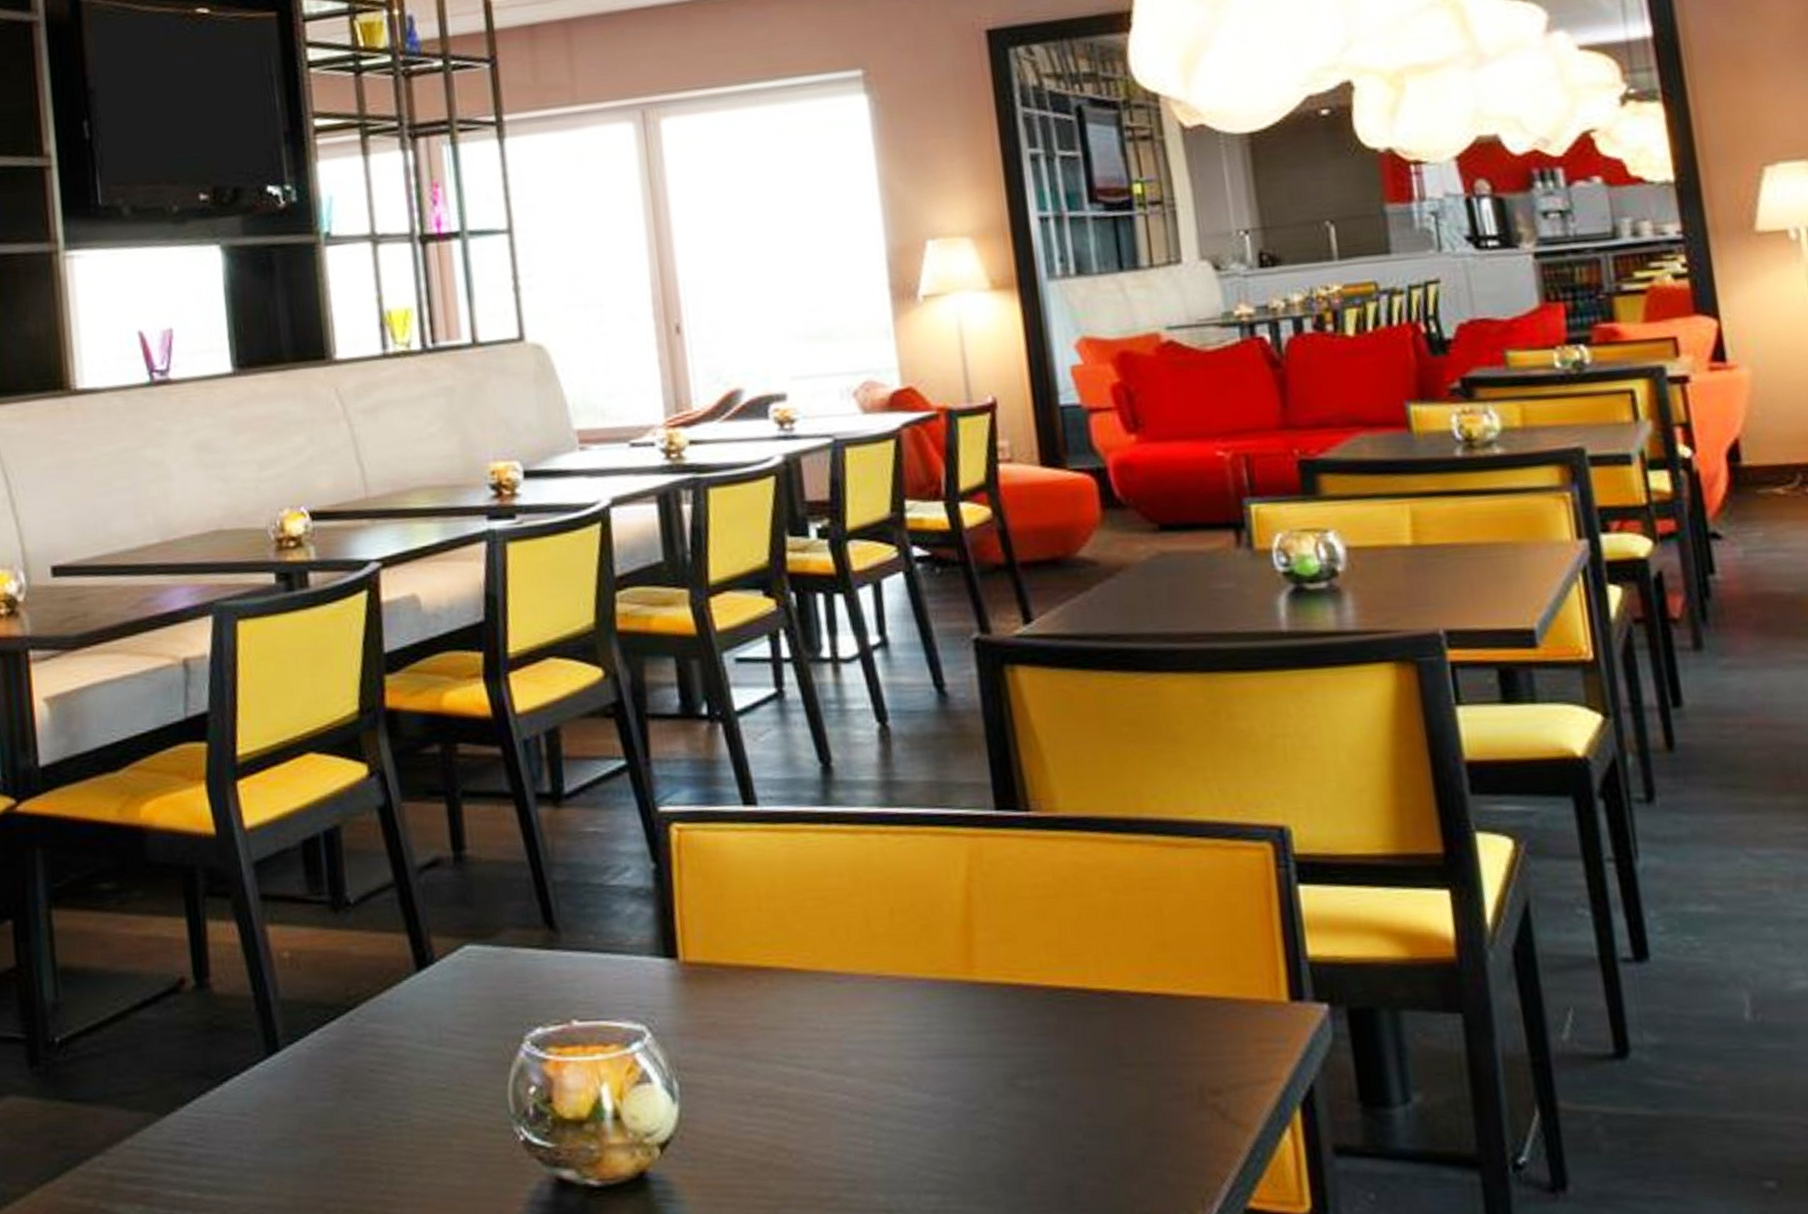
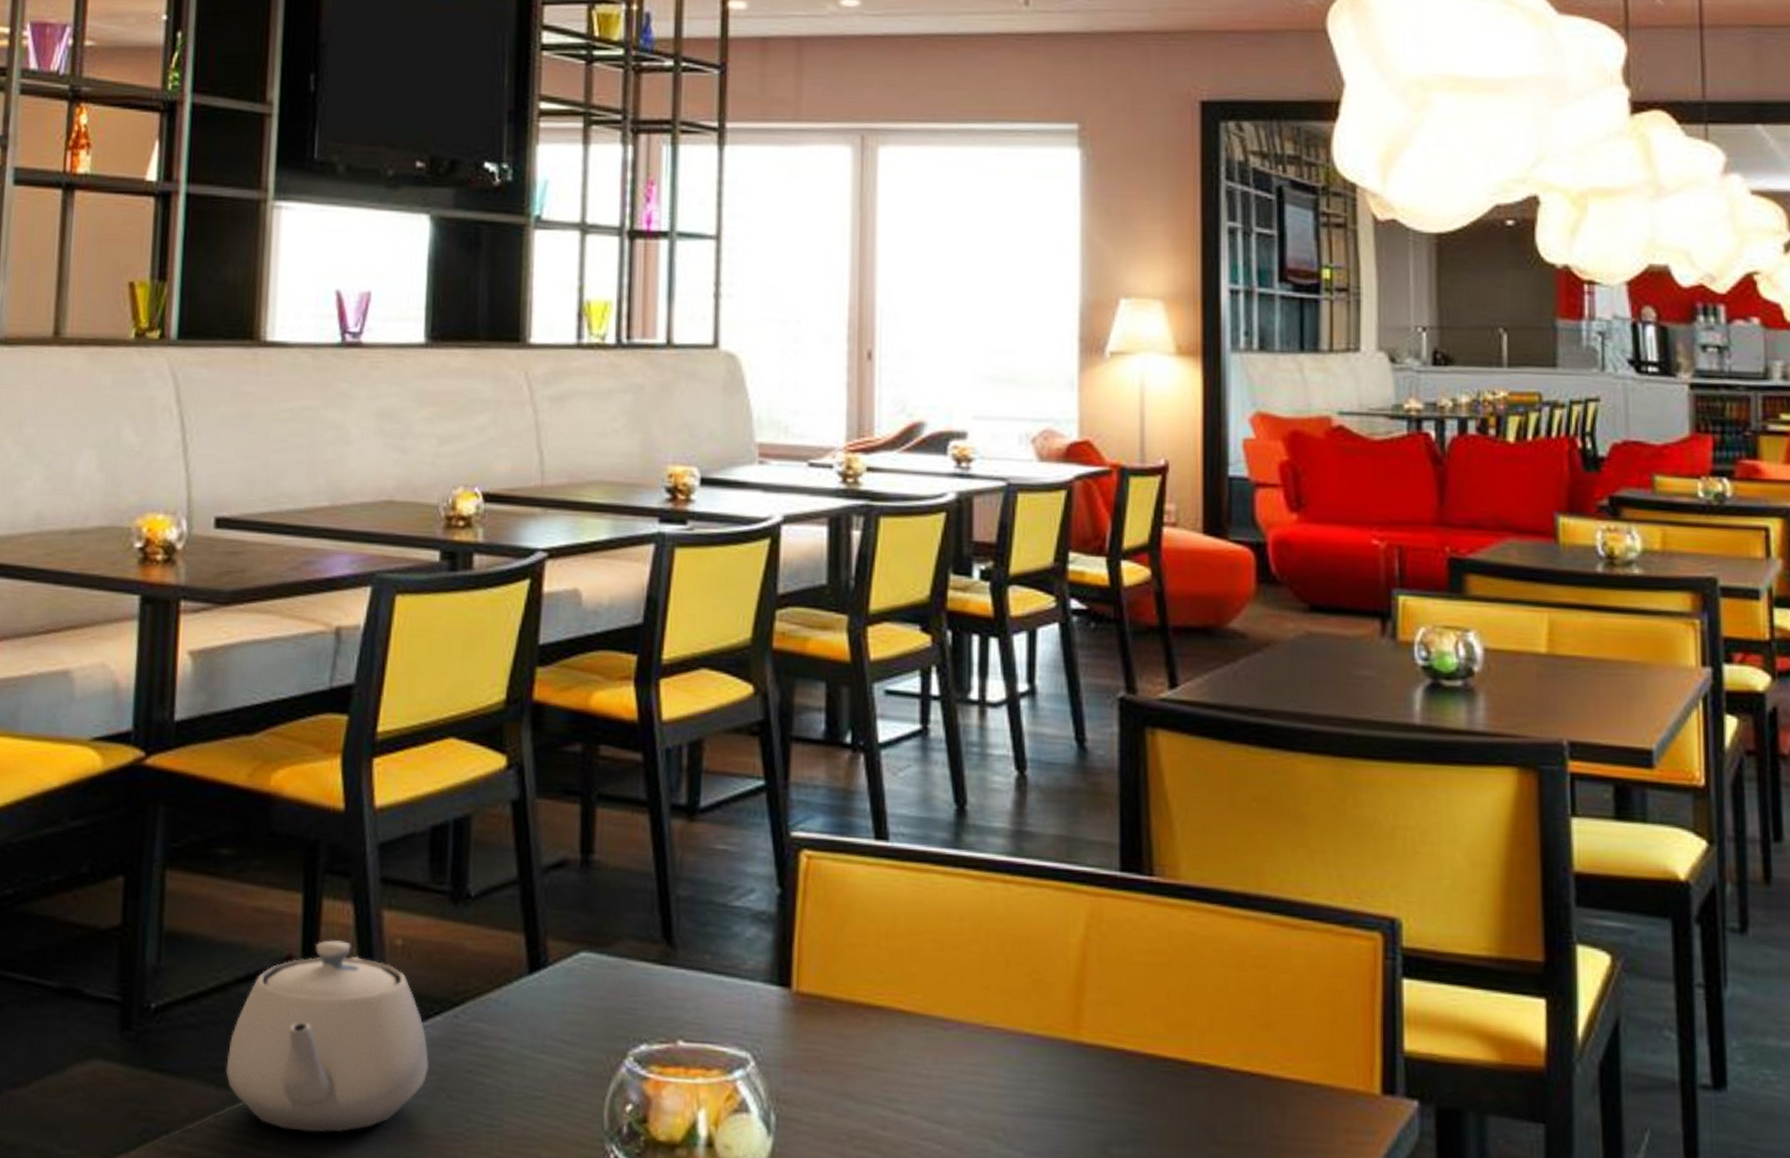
teapot: none [134,959,331,1144] -> present [225,940,429,1133]

